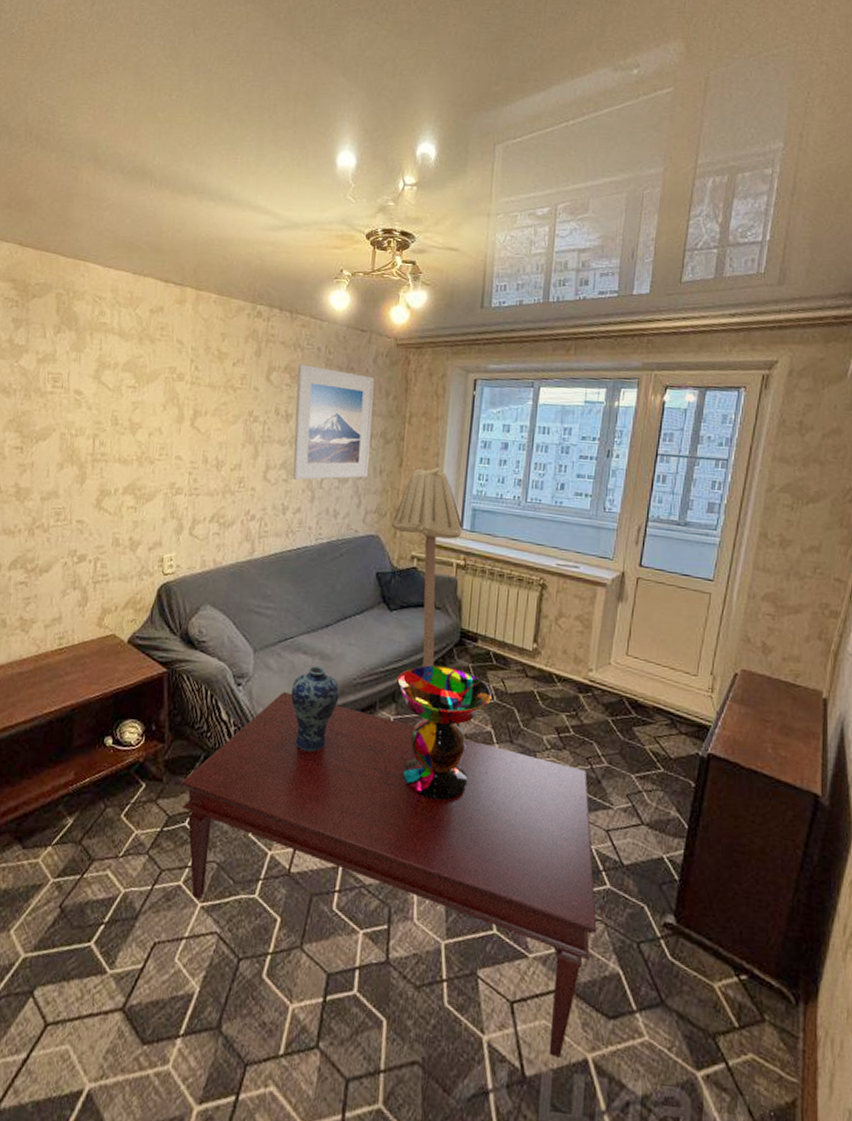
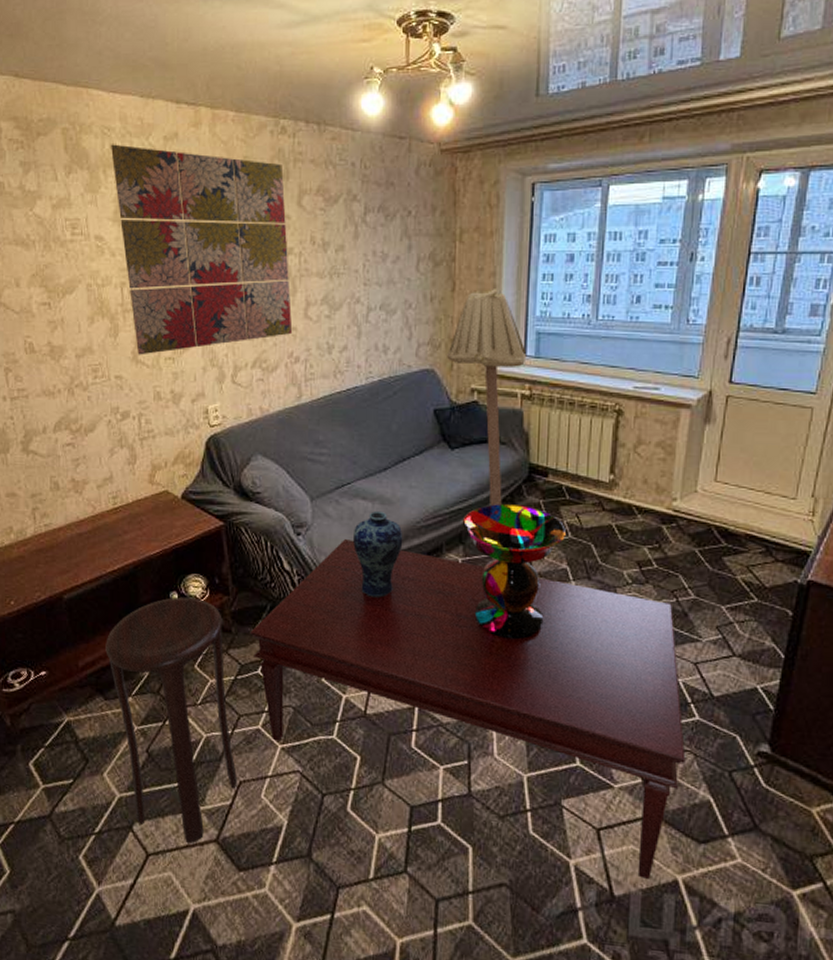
stool: none [30,742,155,1013] -> present [105,597,237,844]
wall art: none [99,311,256,503] -> present [111,144,293,355]
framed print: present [292,364,375,480] -> none [331,184,419,315]

